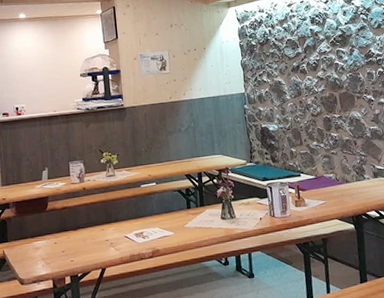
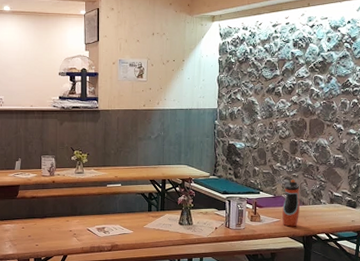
water bottle: none [324,157,345,208] -> present [282,179,300,227]

